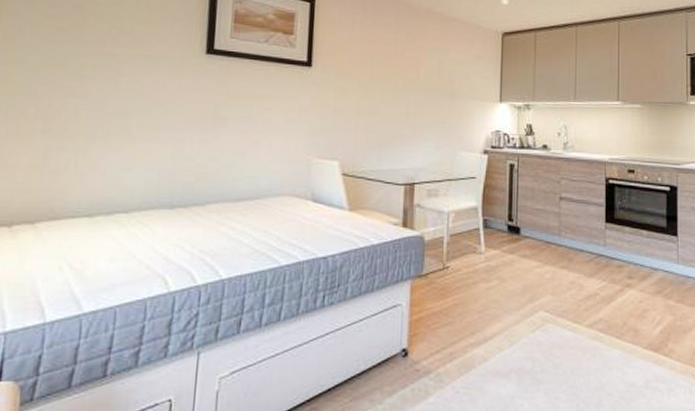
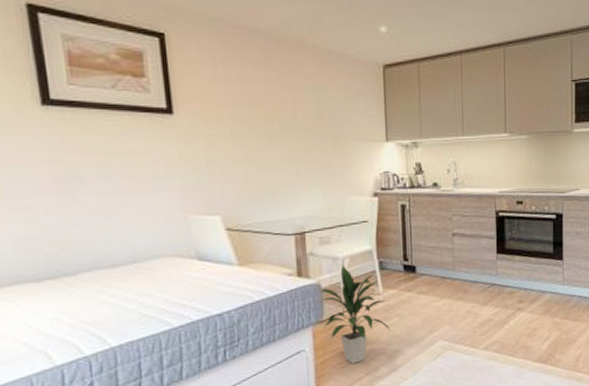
indoor plant: none [422,219,490,325] -> present [319,265,391,364]

